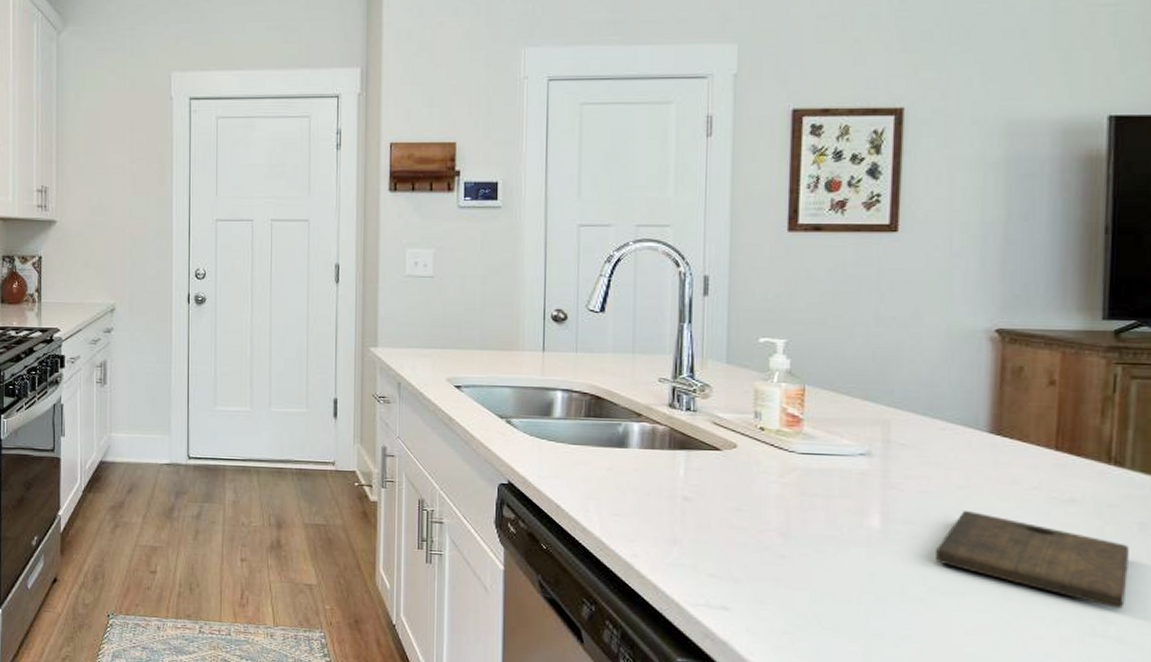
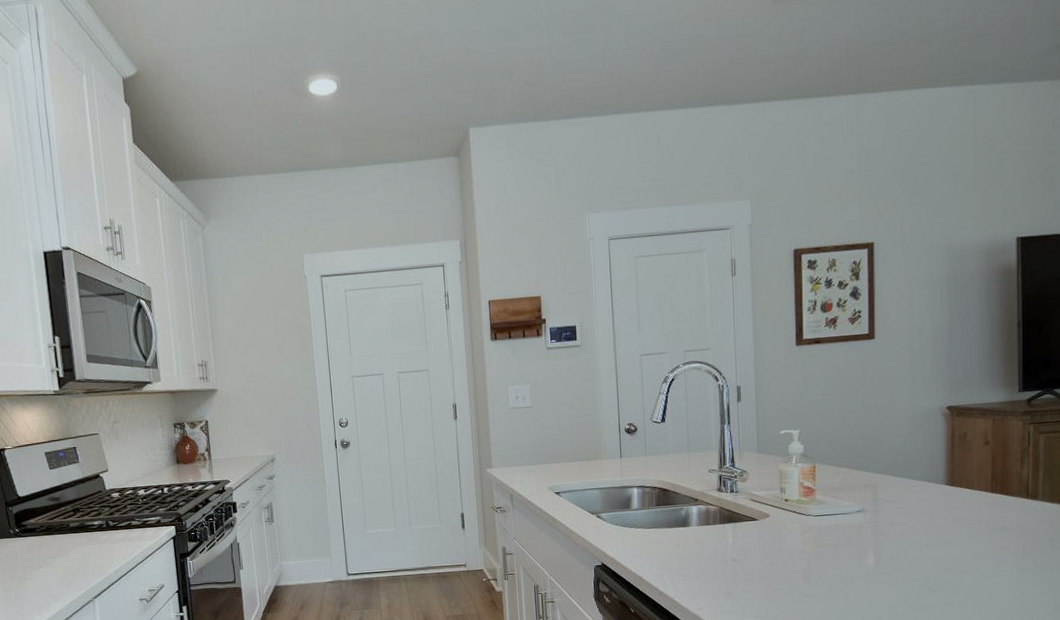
cutting board: present [936,511,1129,608] -> none [914,545,1043,603]

